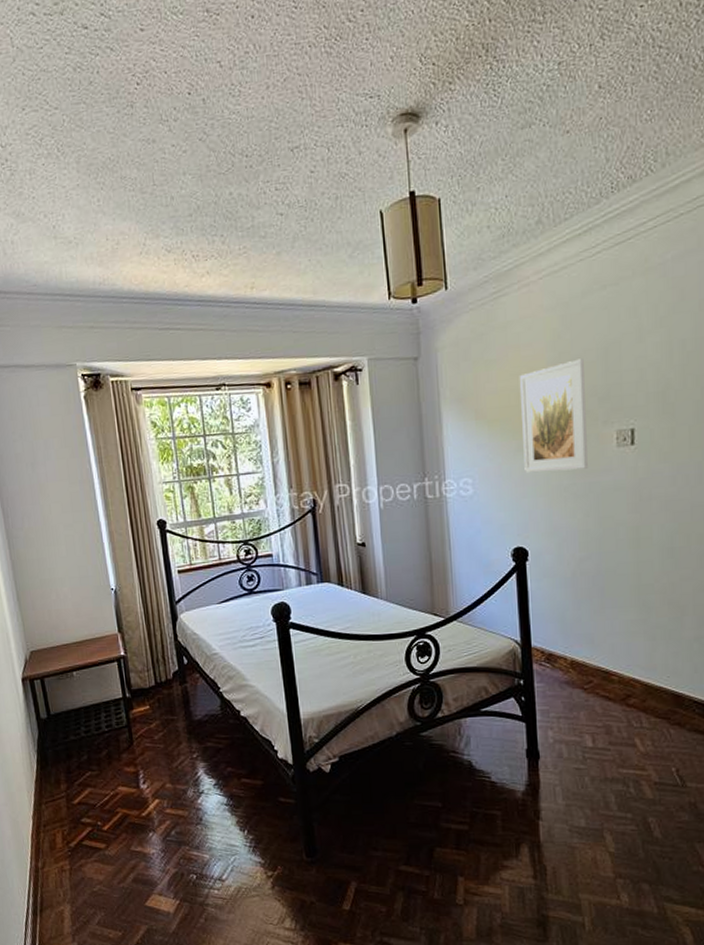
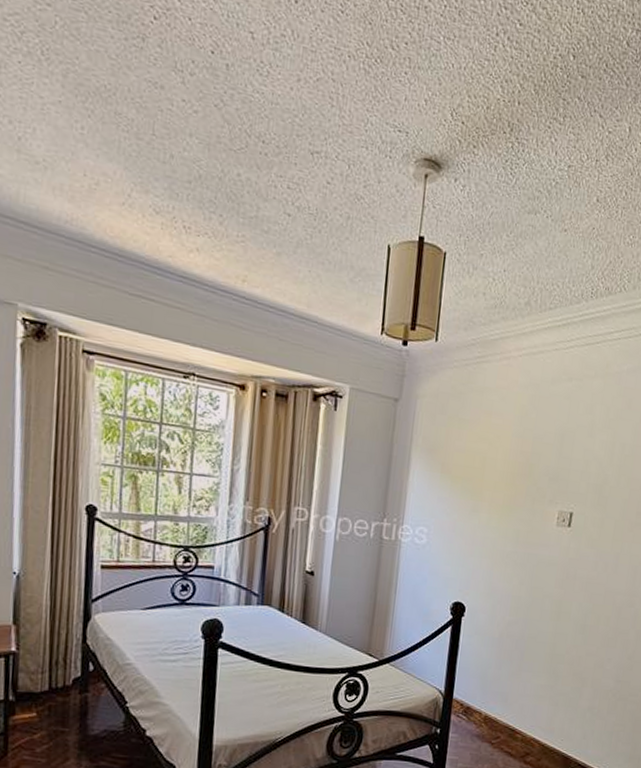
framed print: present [519,358,588,473] -> none [476,438,543,540]

